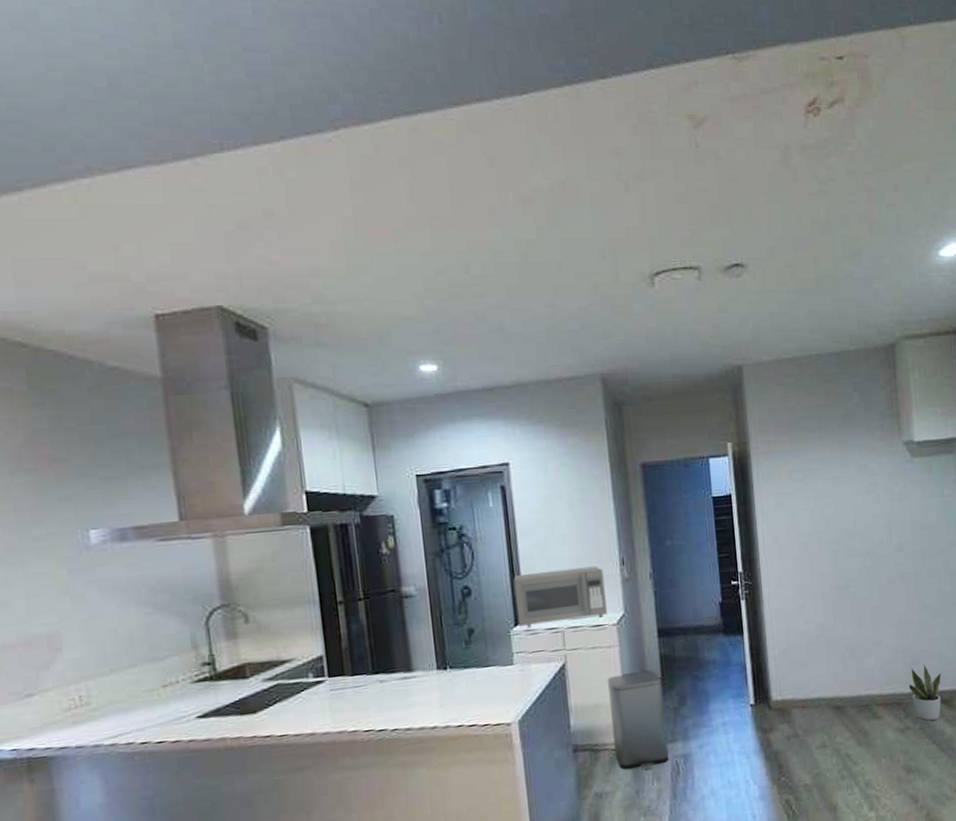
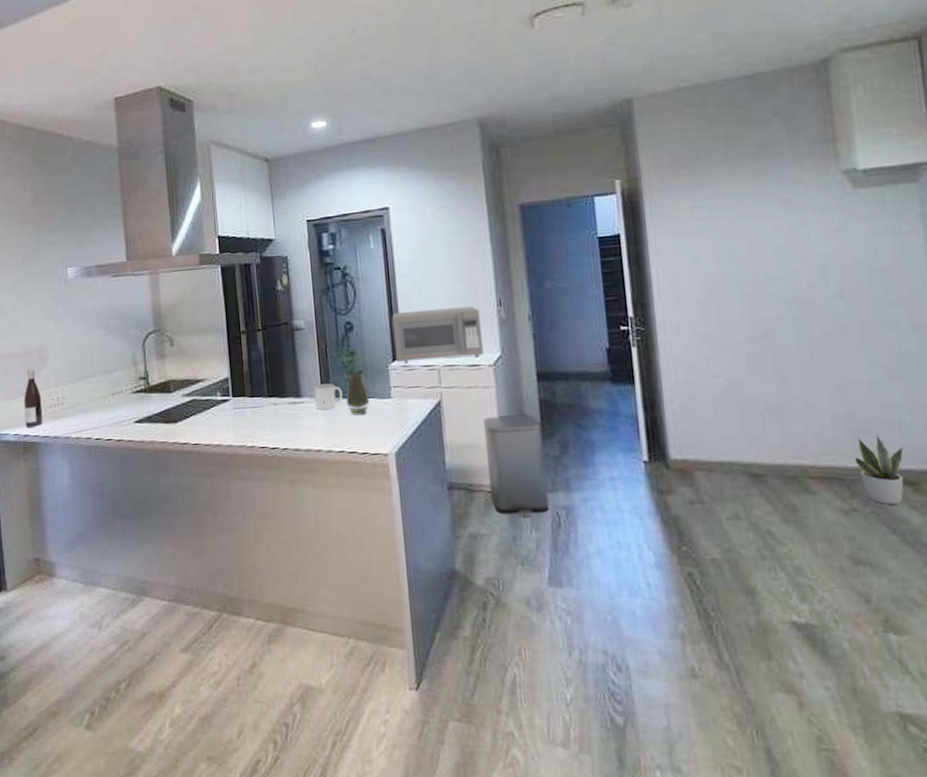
bottle: none [24,662,59,740] -> present [23,369,43,428]
mug: none [427,653,461,683] -> present [313,383,343,410]
vase: none [453,612,491,687] -> present [337,346,370,416]

